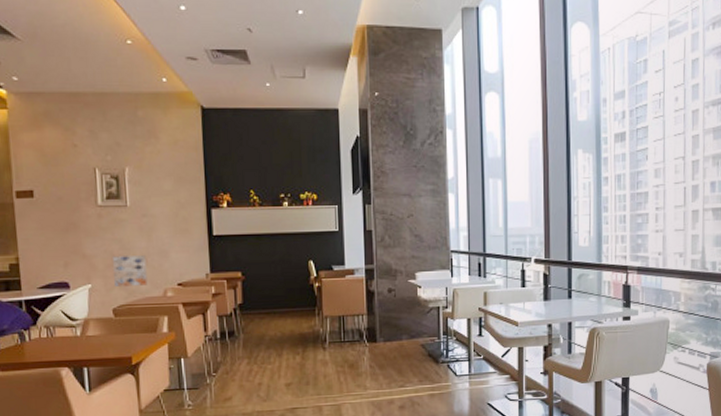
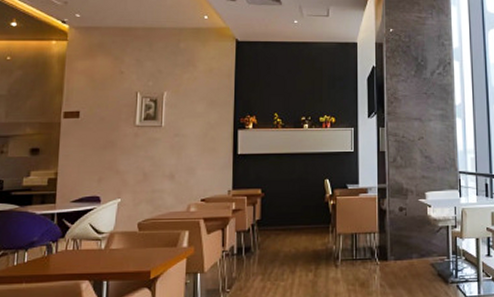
wall art: present [111,255,148,286] -> none [141,172,174,201]

